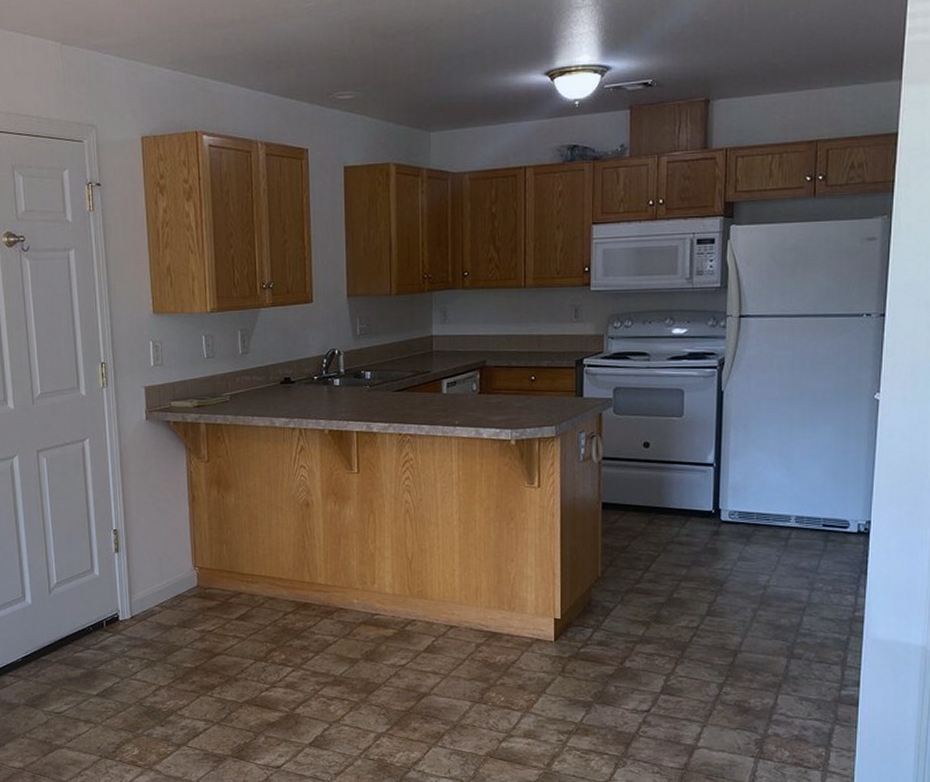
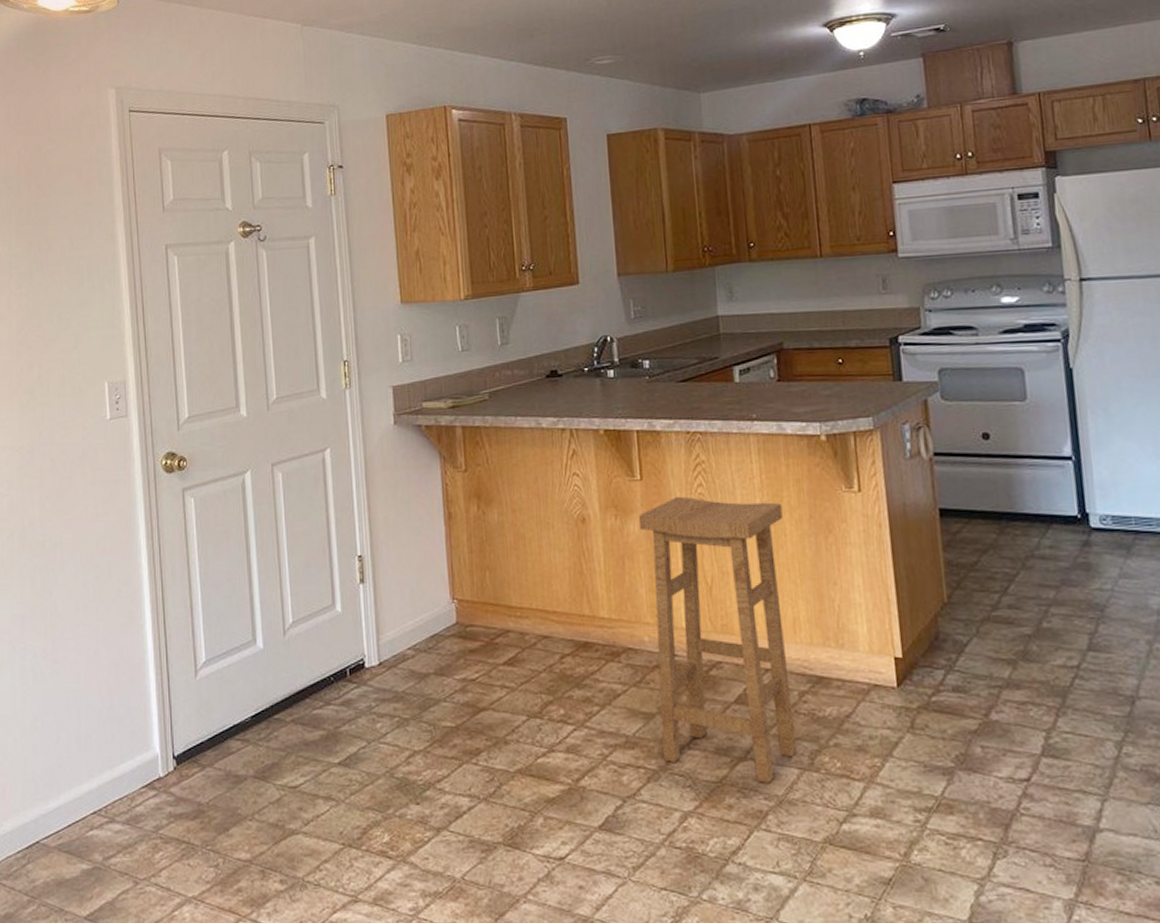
bar stool: none [354,487,474,712] -> present [638,496,797,783]

